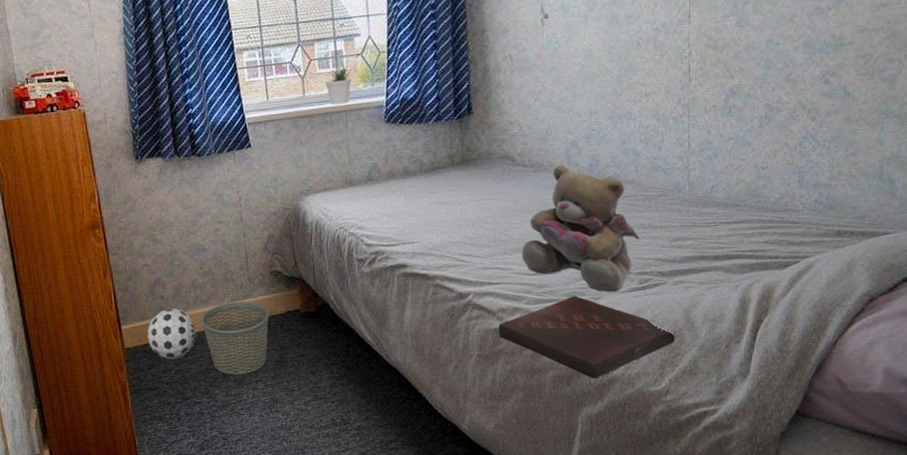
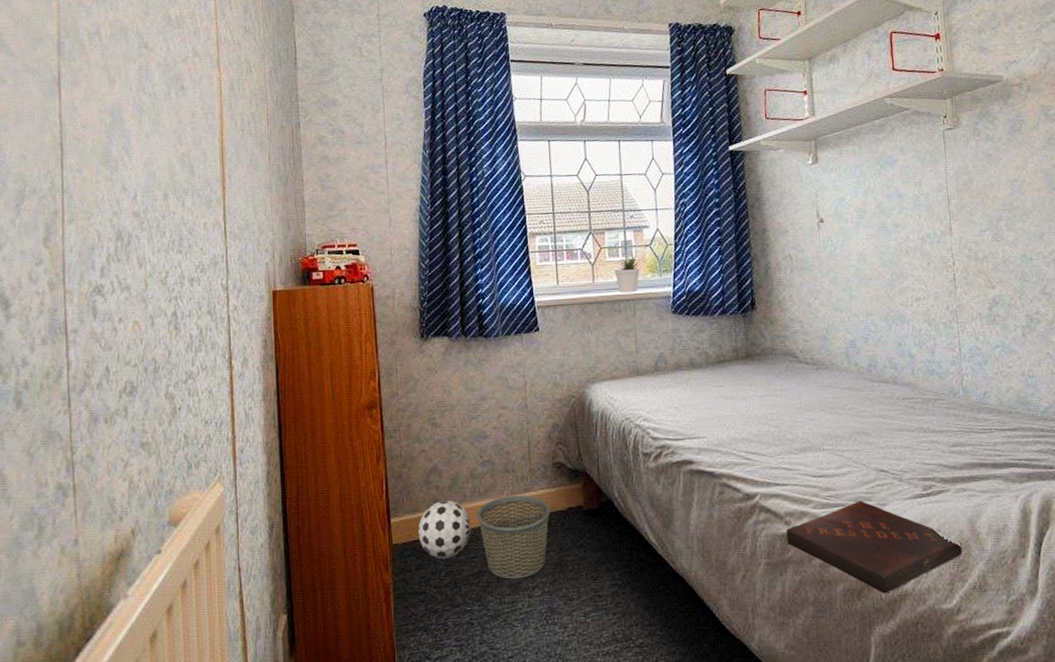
teddy bear: present [521,164,640,293] -> none [806,363,921,499]

